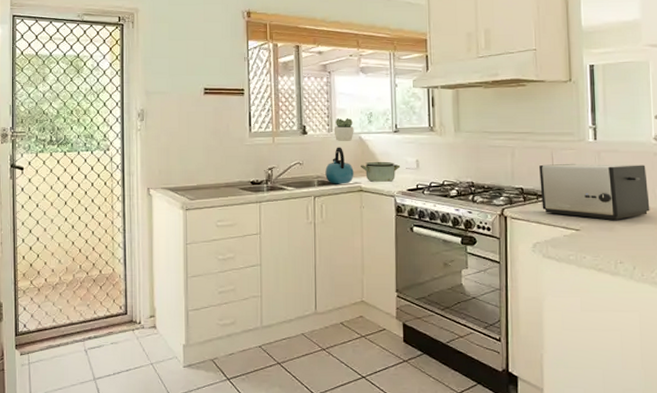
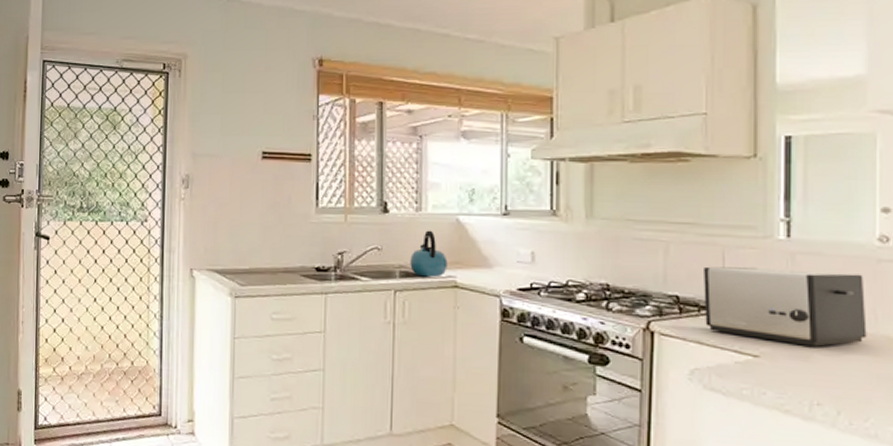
succulent plant: present [333,118,354,141] -> none [423,195,450,224]
cooking pot: present [361,161,400,182] -> none [457,251,509,278]

